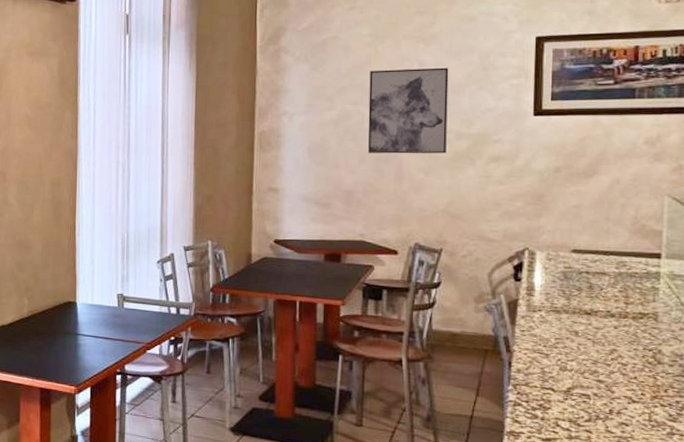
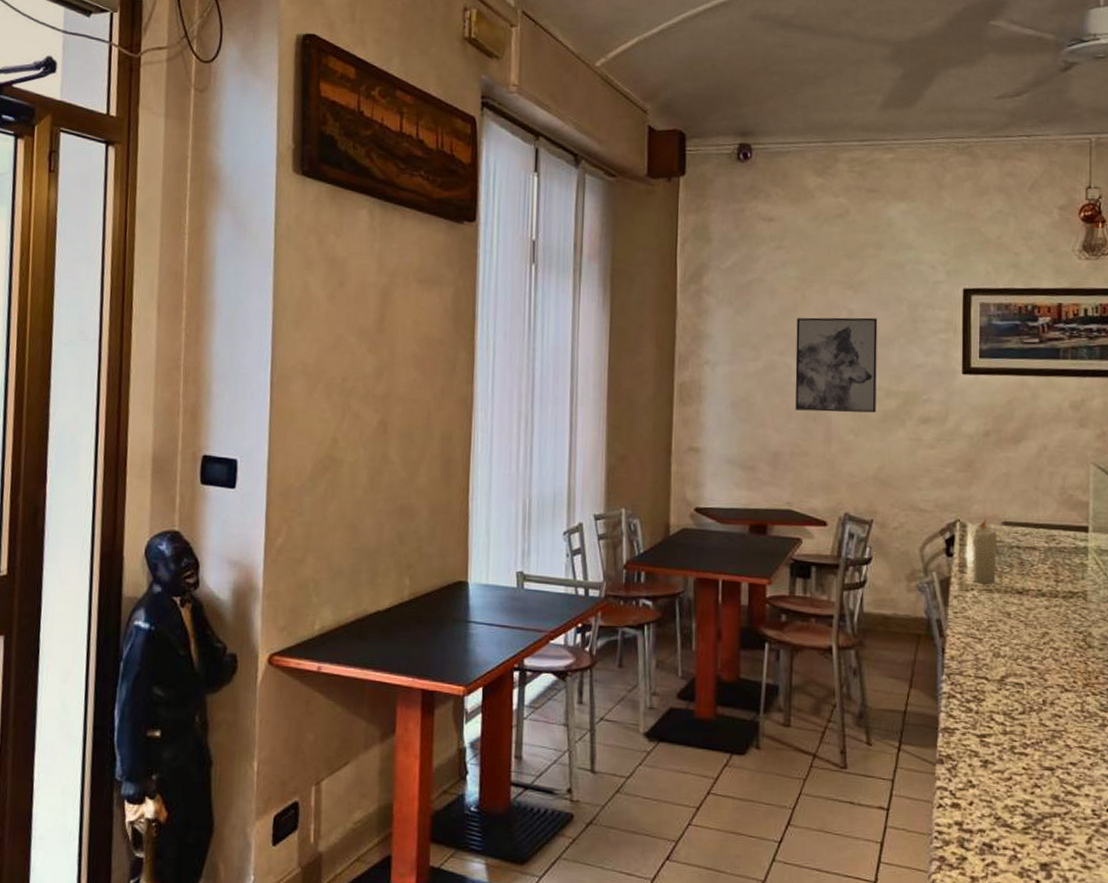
candle: none [541,247,567,306] -> present [973,519,998,584]

